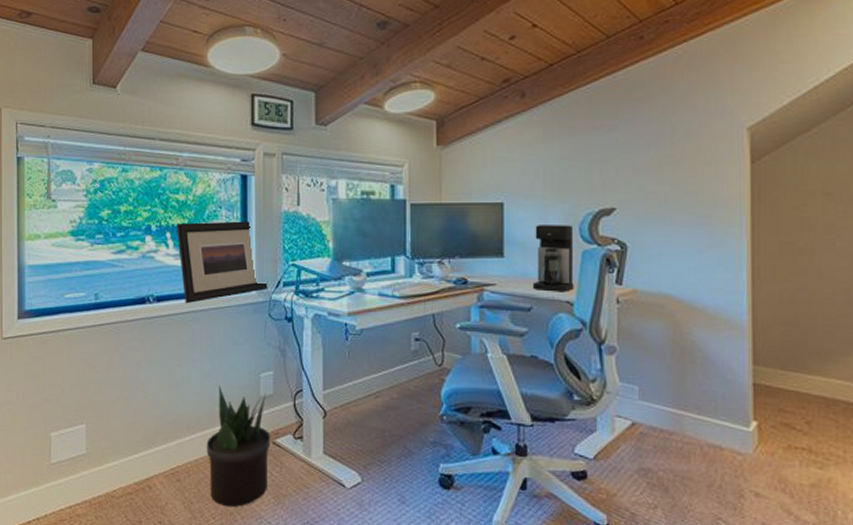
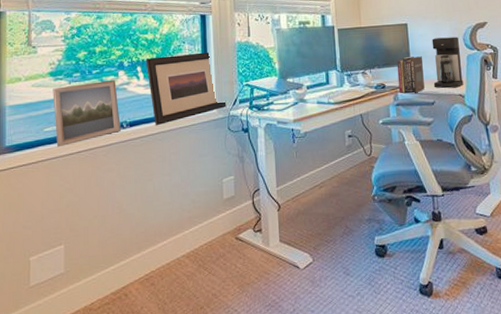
picture frame: none [74,245,147,317] -> present [53,79,121,148]
planter: present [206,386,271,507] -> none [177,194,235,302]
books: none [485,245,520,294] -> present [396,56,425,94]

